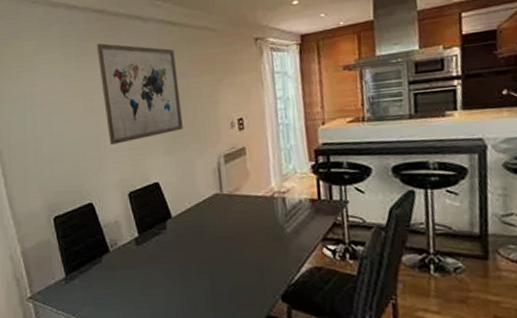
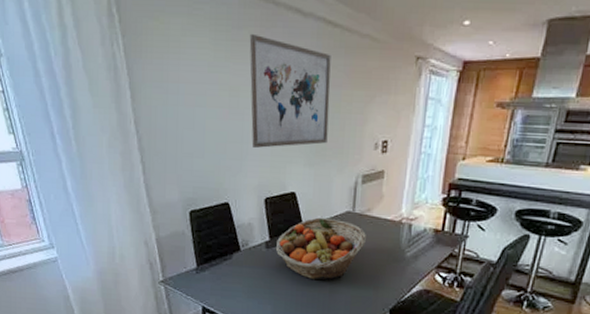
fruit basket: none [146,203,240,273] -> present [275,217,366,280]

